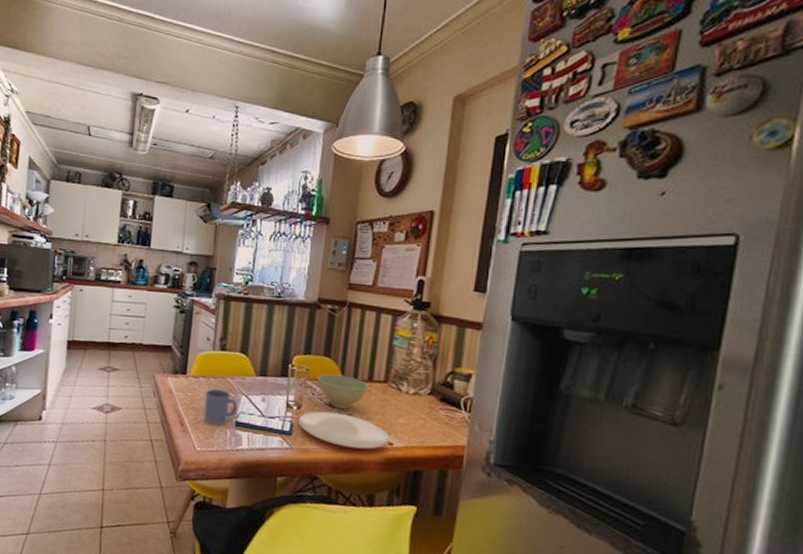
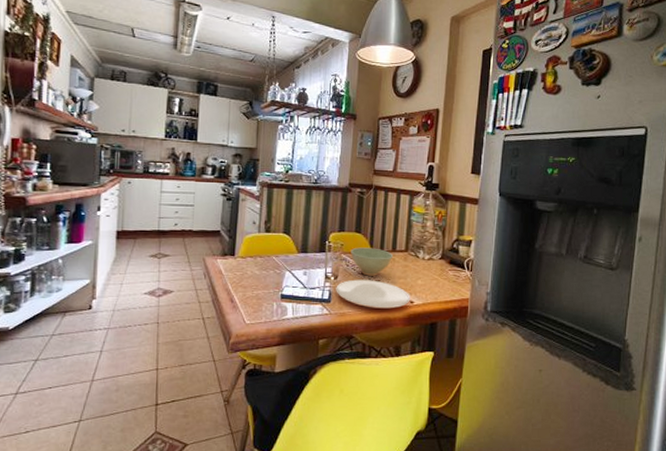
mug: present [203,388,238,426] -> none [252,267,283,300]

